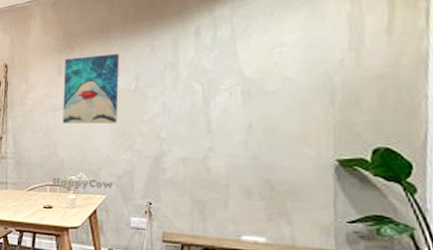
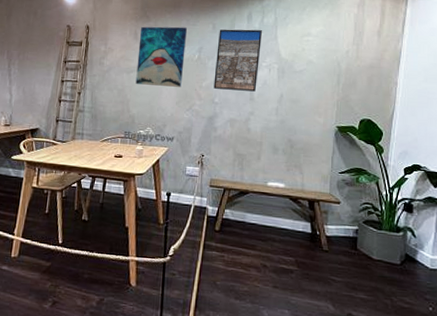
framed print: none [157,46,216,122] -> present [213,29,262,92]

